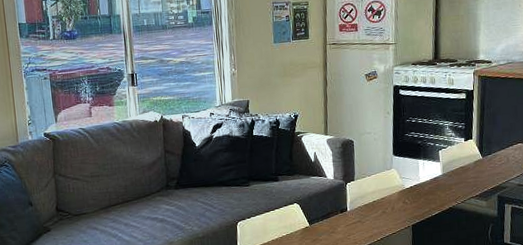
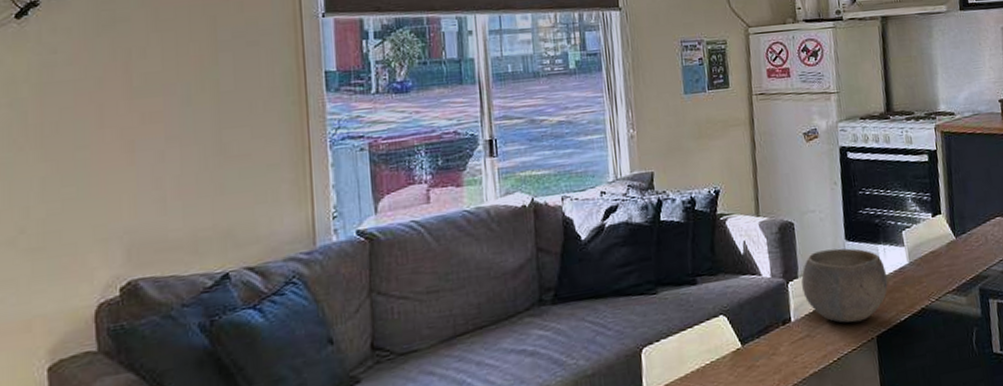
bowl: none [357,161,424,215] -> present [801,248,888,323]

